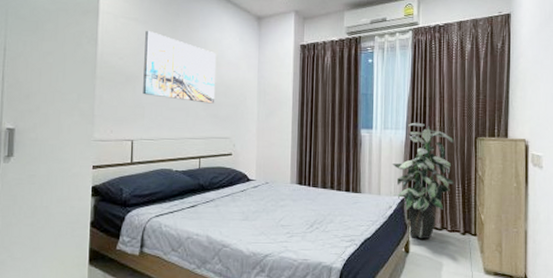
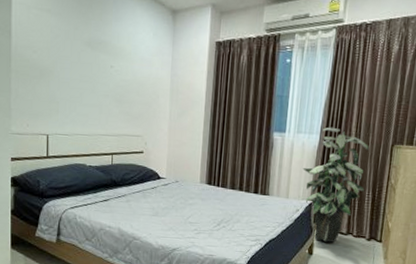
wall art: present [143,30,216,104] -> none [57,22,129,101]

